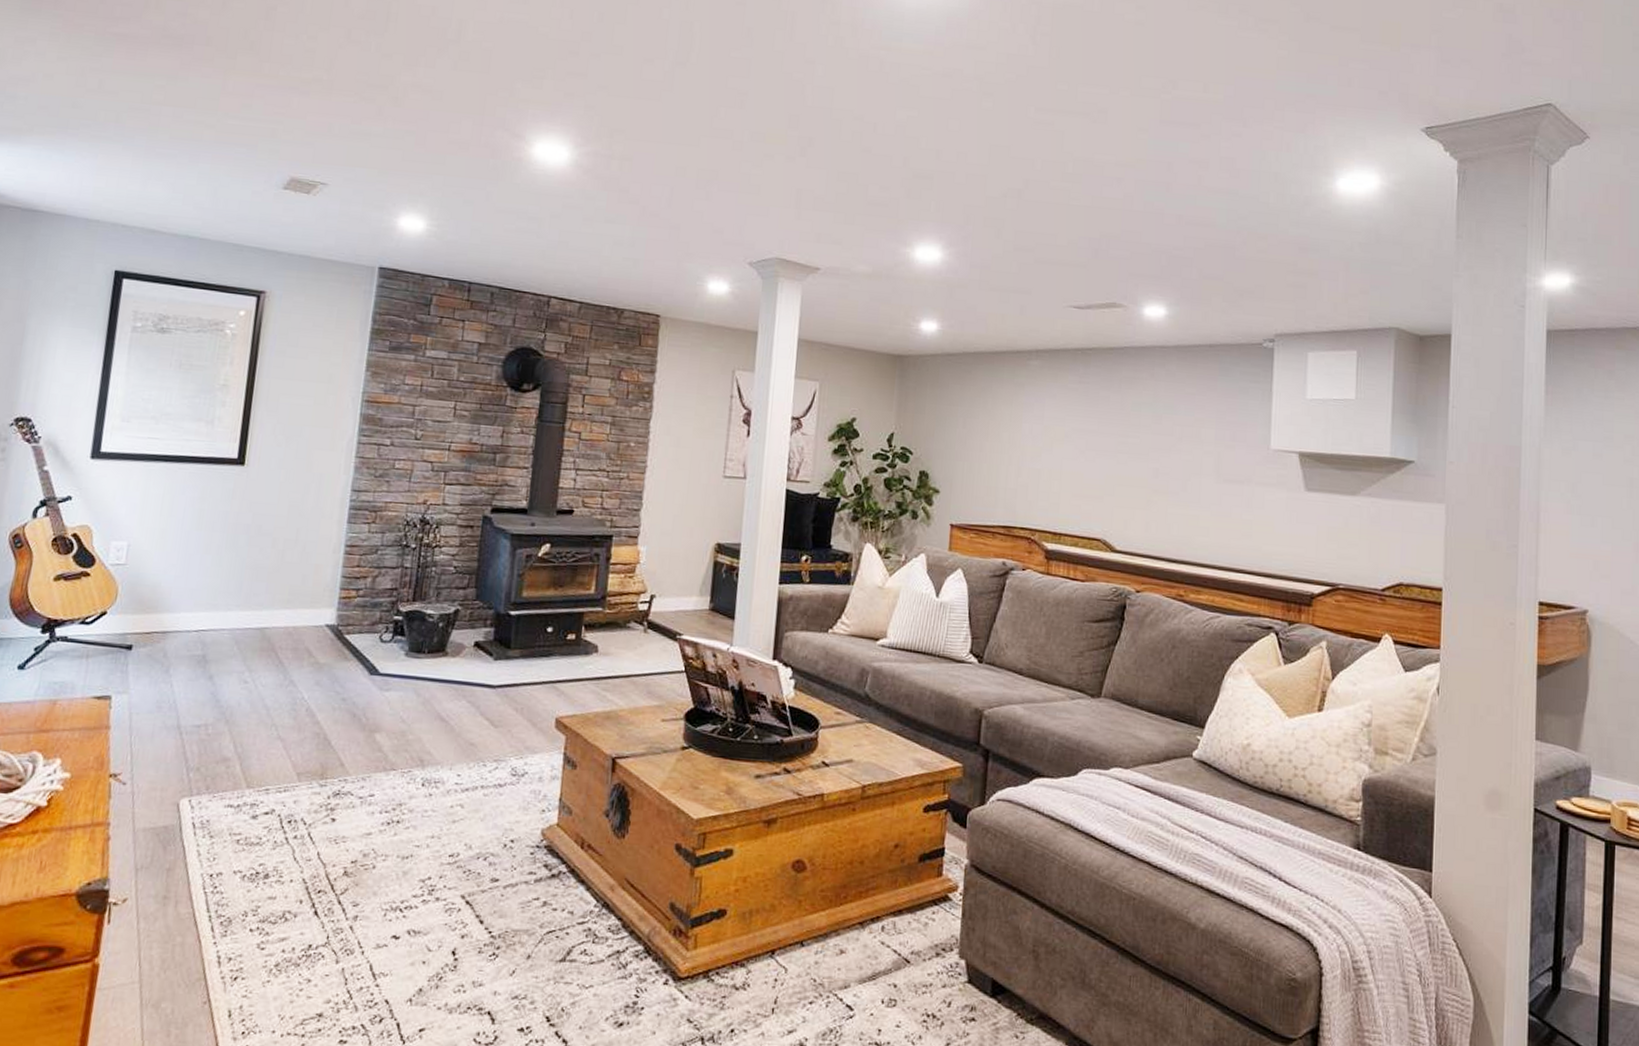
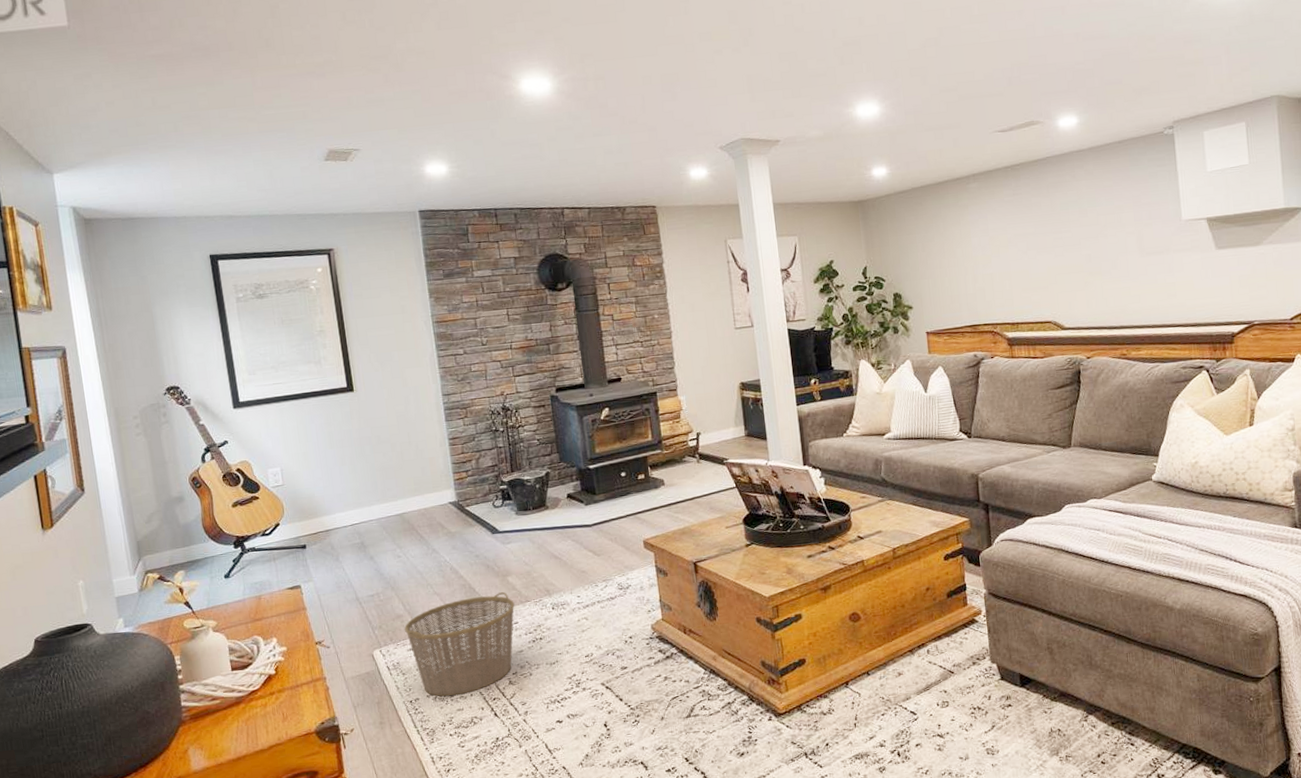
basket: none [228,751,376,878] -> present [404,592,515,697]

